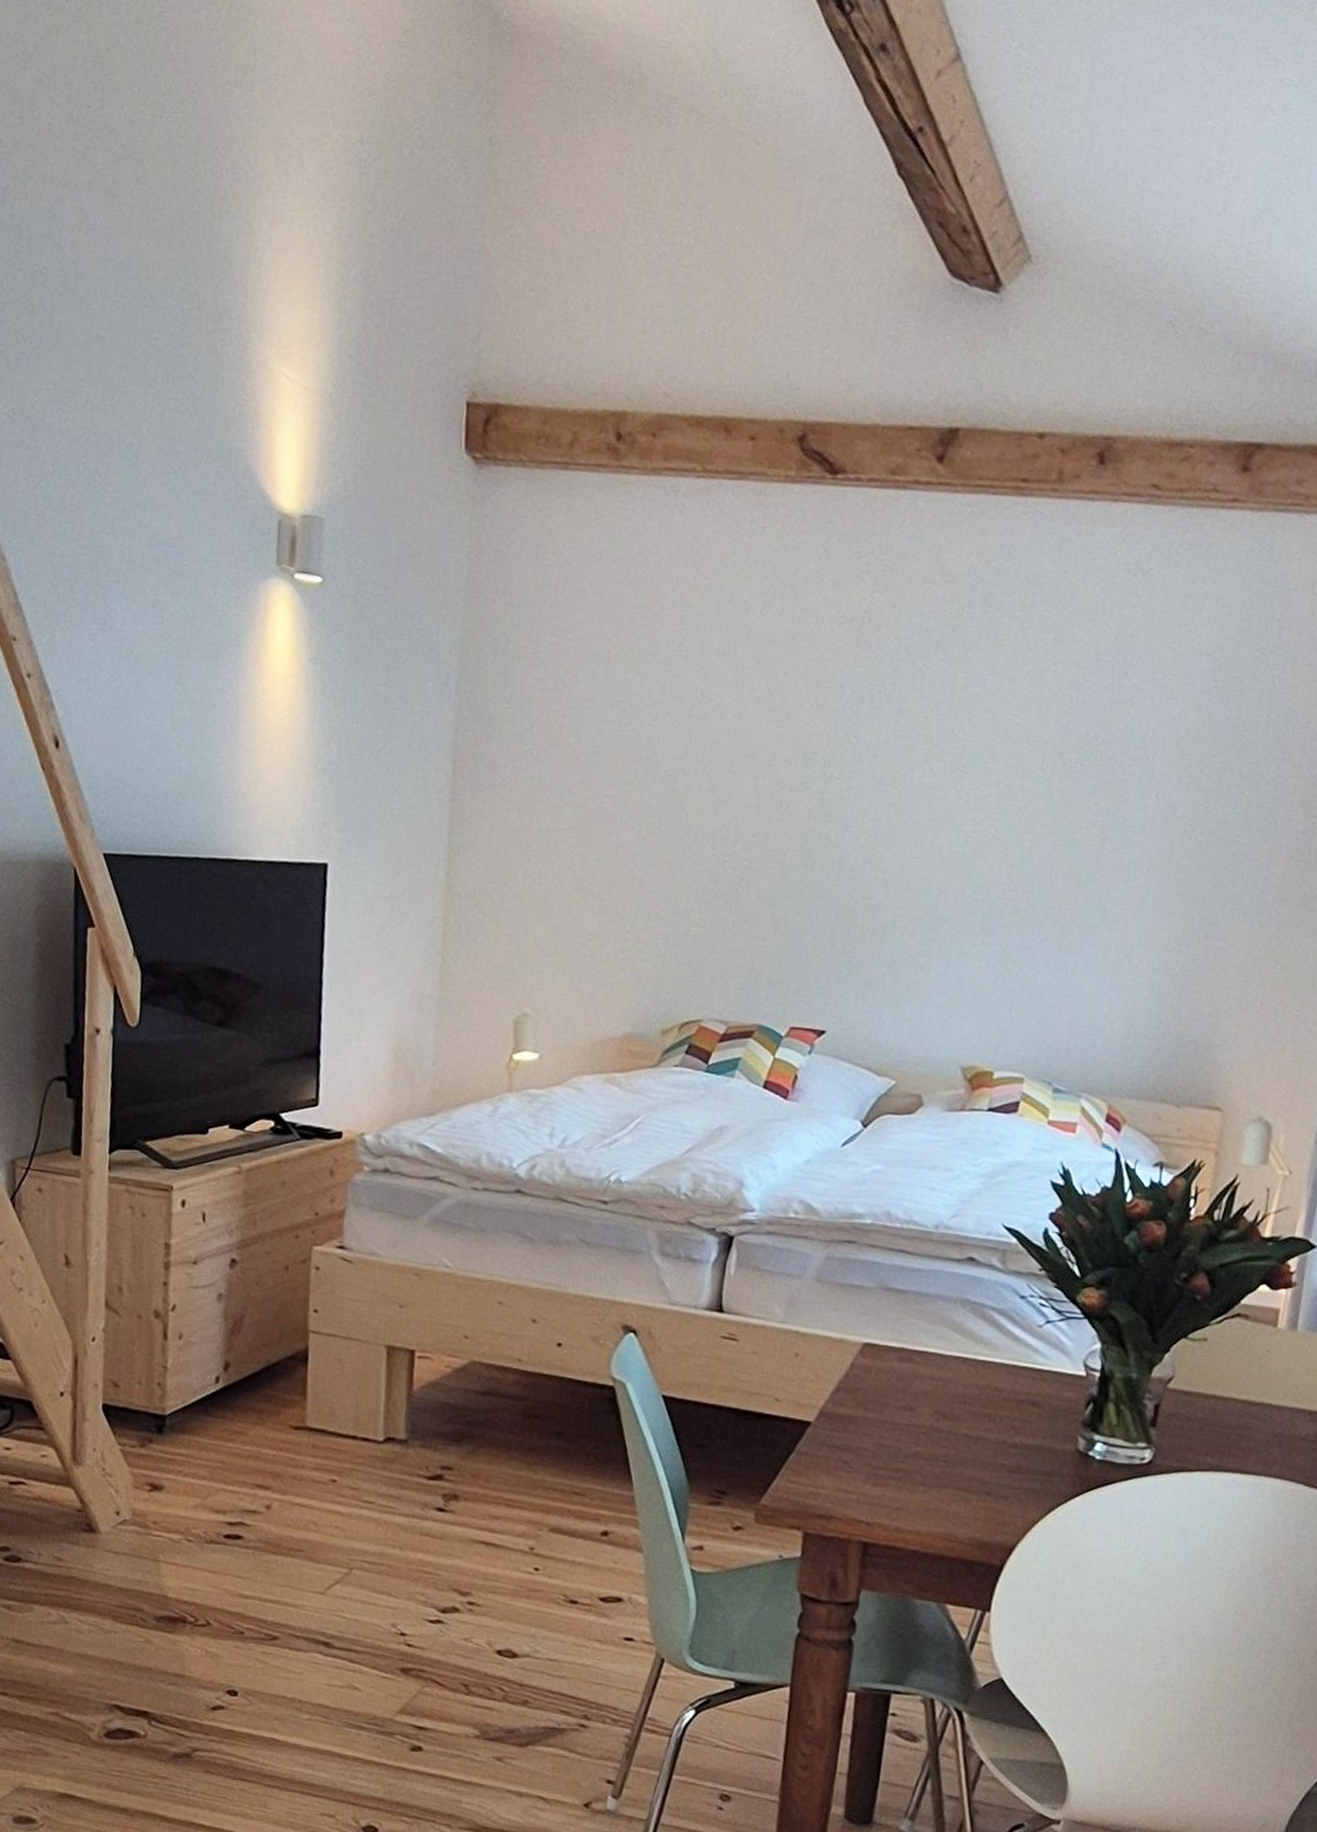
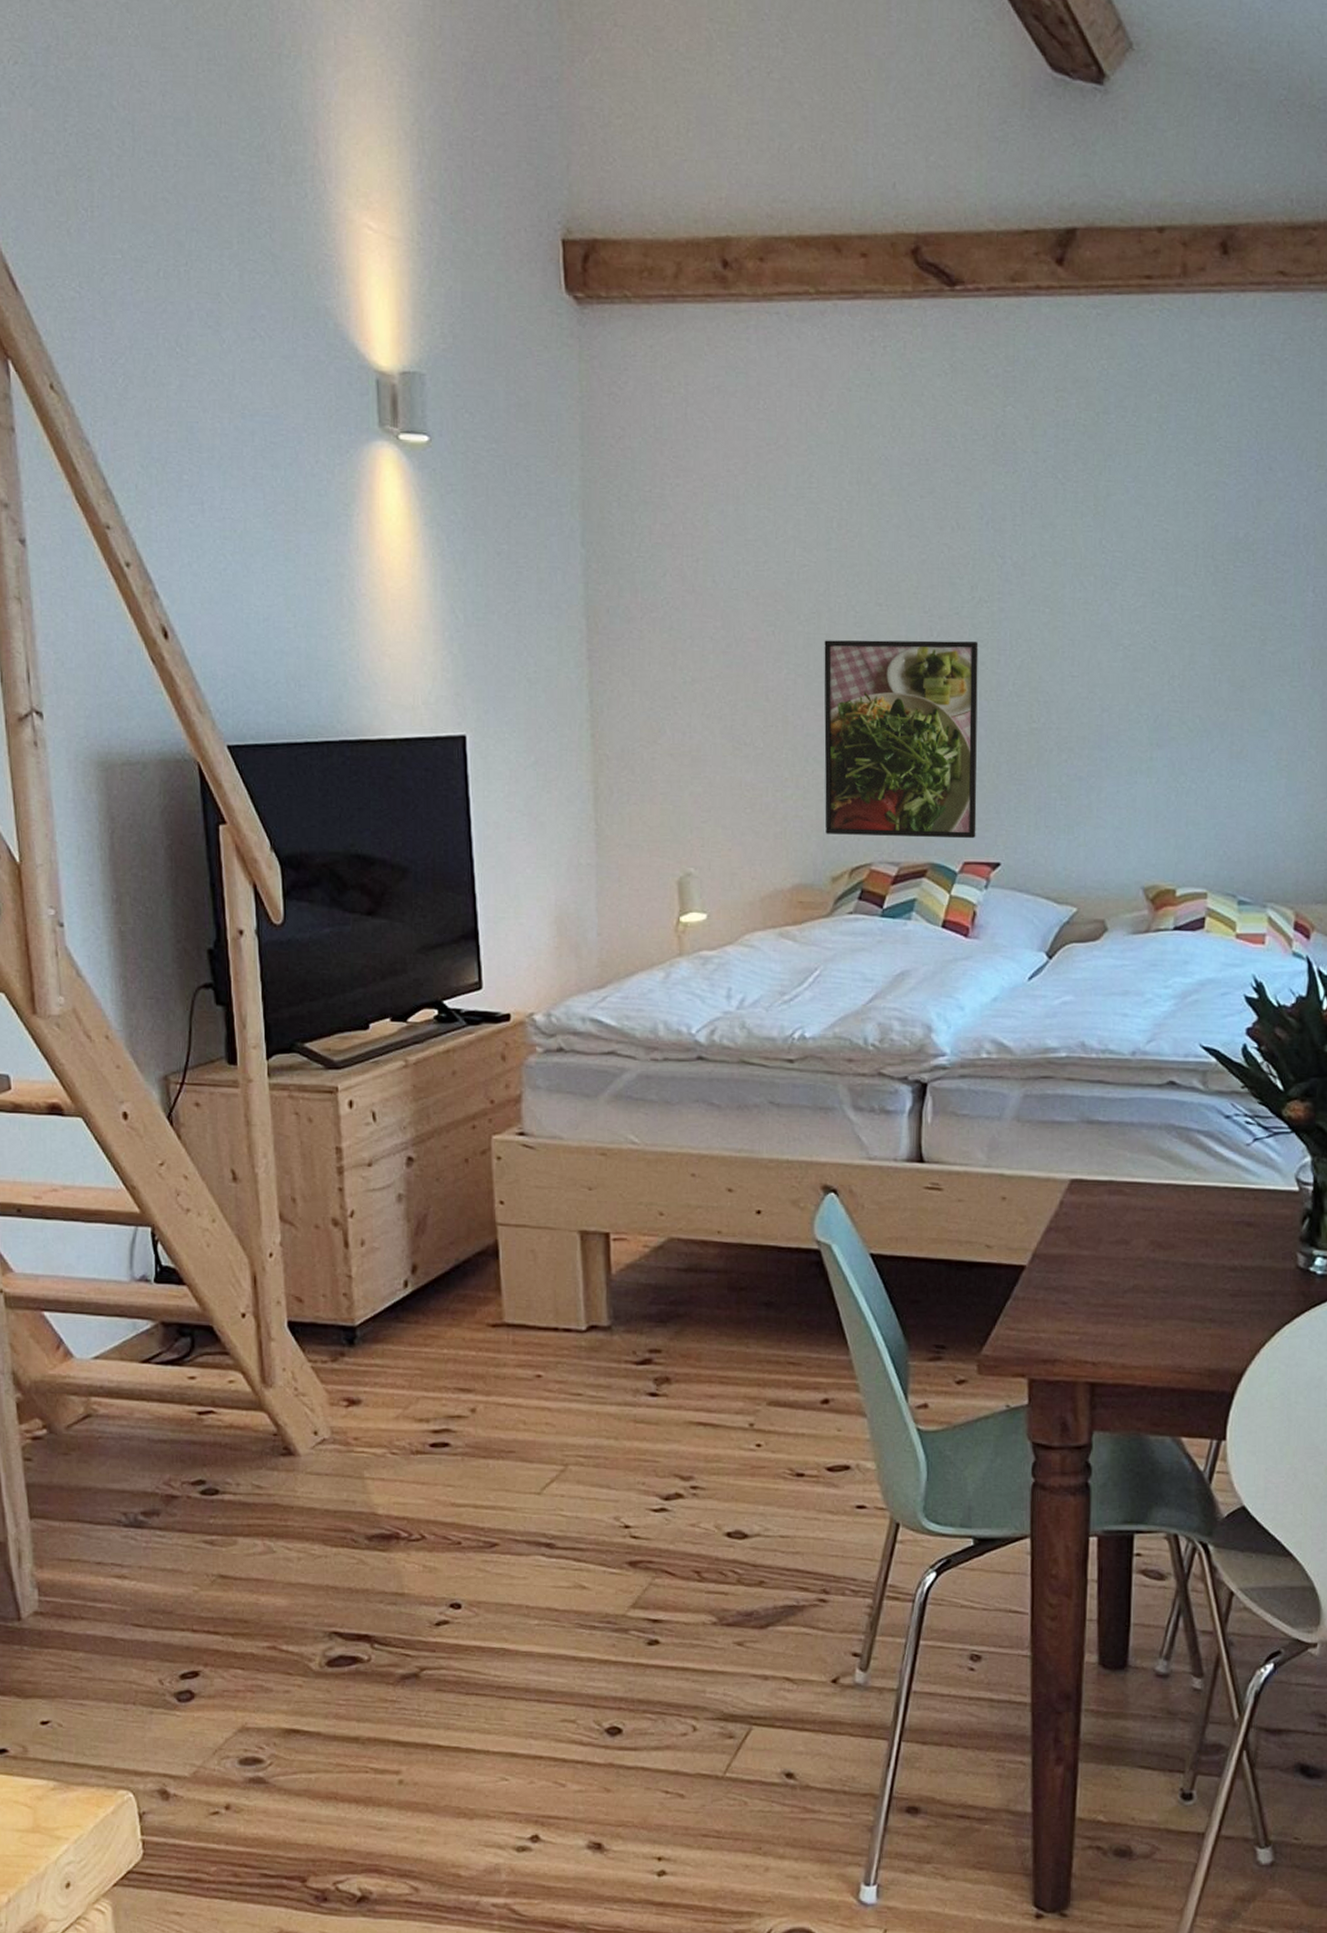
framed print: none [660,802,826,1005] -> present [824,640,979,839]

